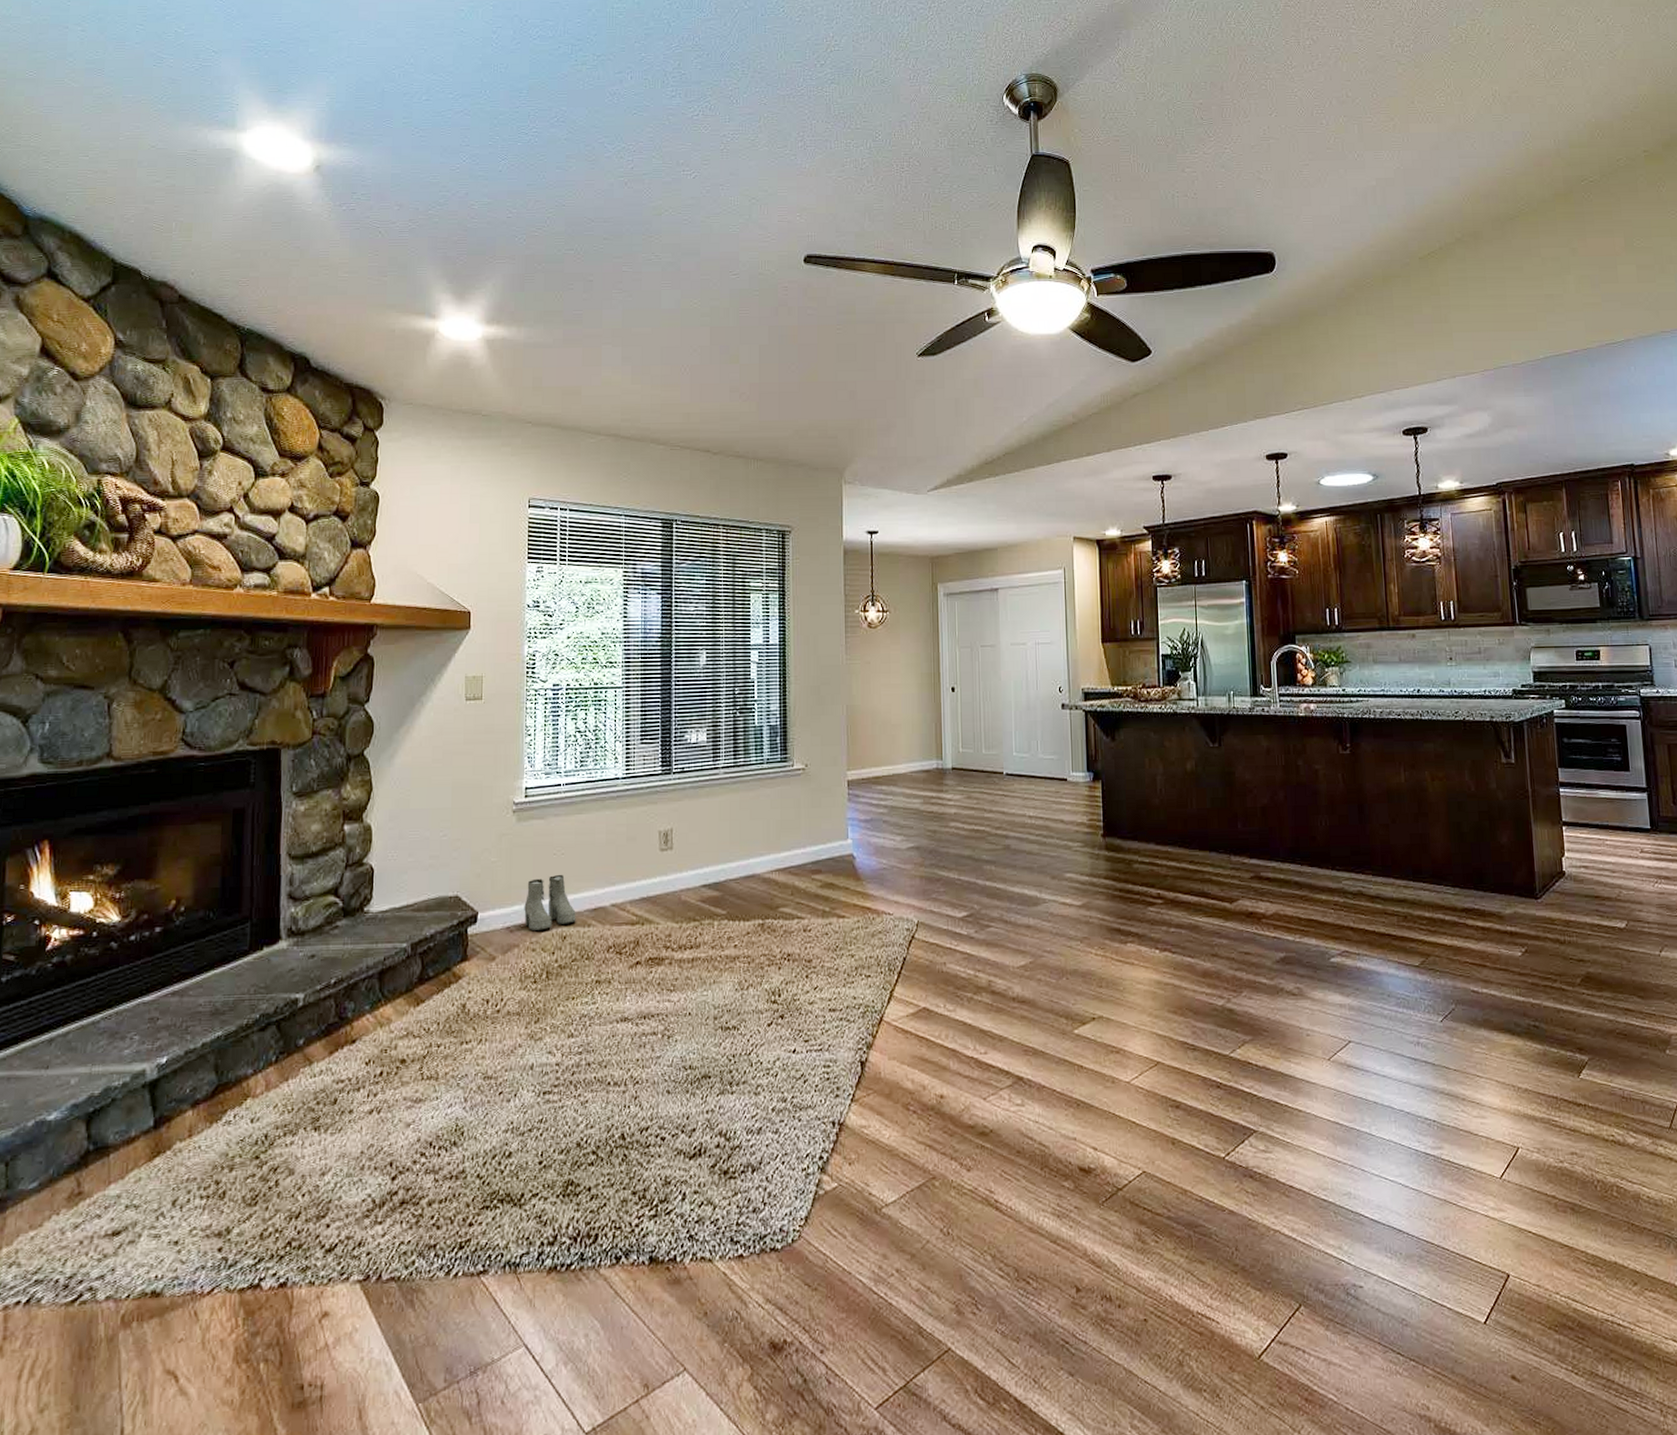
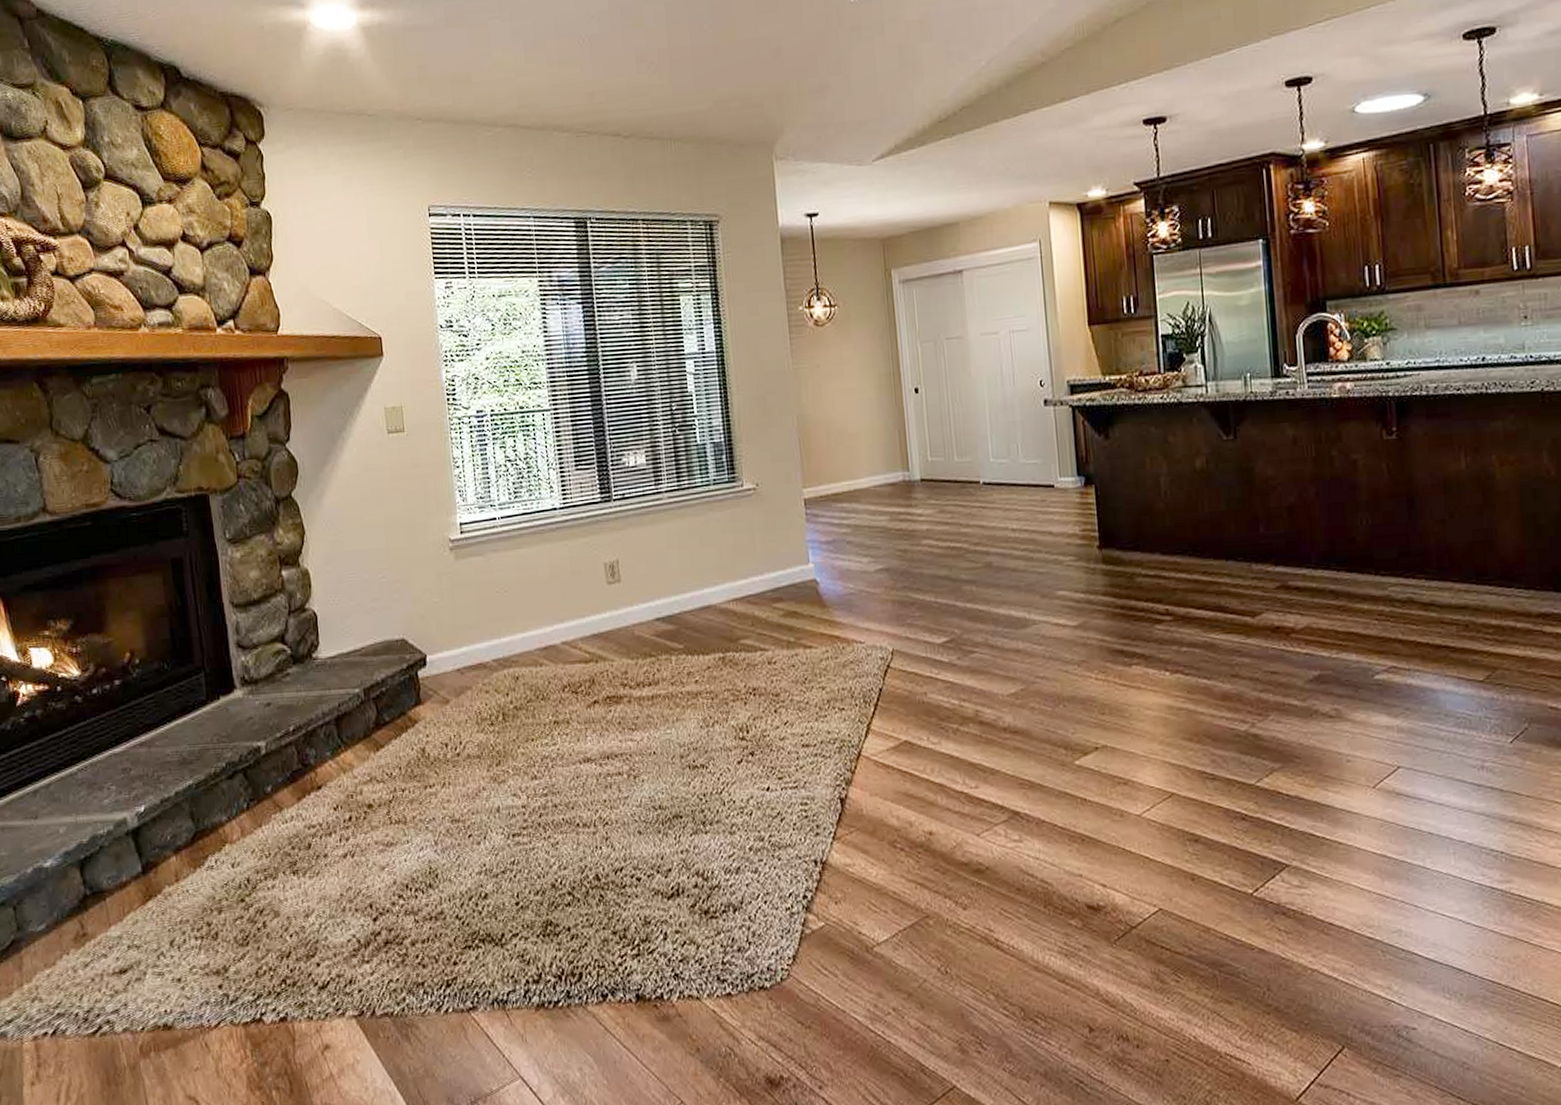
boots: present [524,875,576,932] -> none [472,613,527,673]

